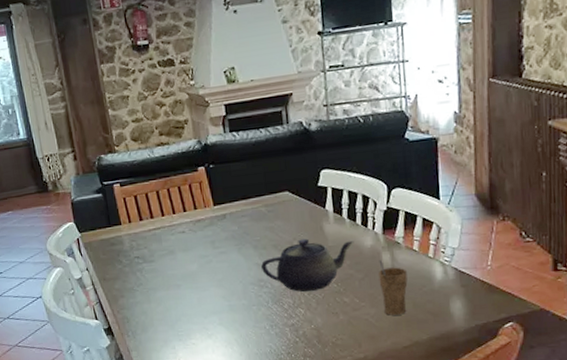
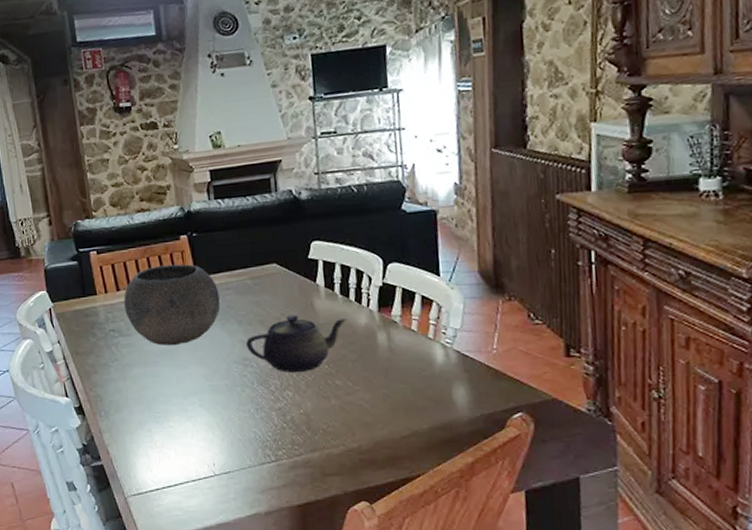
bowl: none [146,194,237,270] -> present [123,264,221,346]
cup: present [378,260,408,315] -> none [373,340,406,401]

